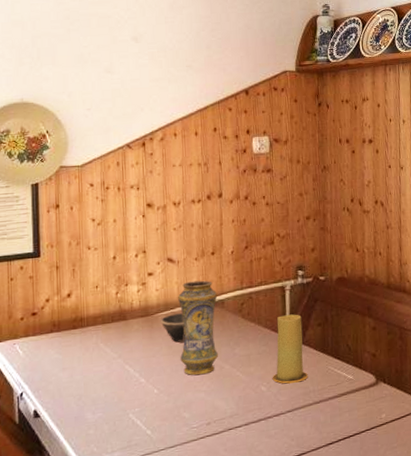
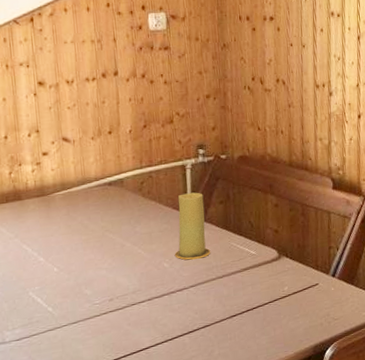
bowl: present [160,313,185,343] -> none [57,193,84,222]
vase: present [177,280,218,376] -> none [74,159,119,254]

